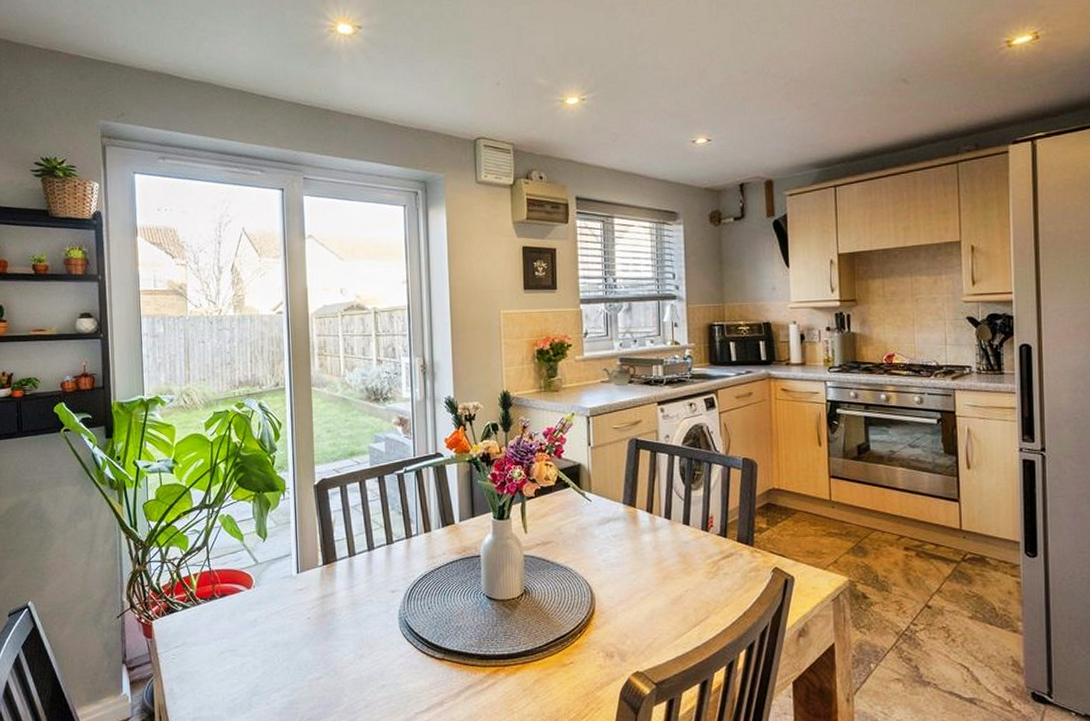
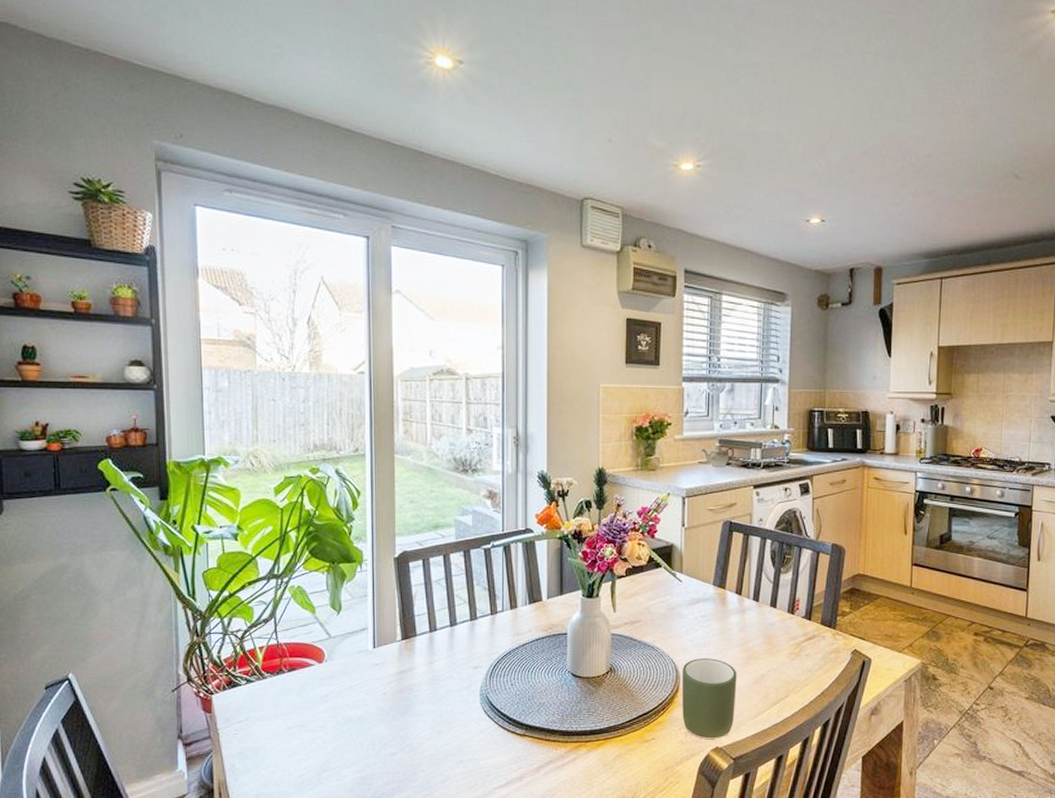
mug: none [596,579,654,664] -> present [681,658,737,740]

